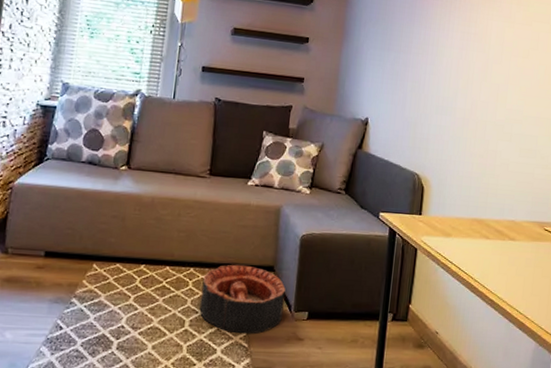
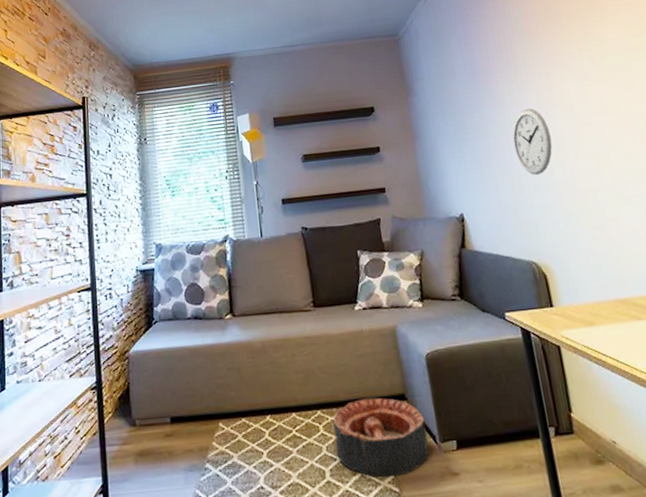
wall clock: none [429,34,465,99] -> present [512,108,553,176]

